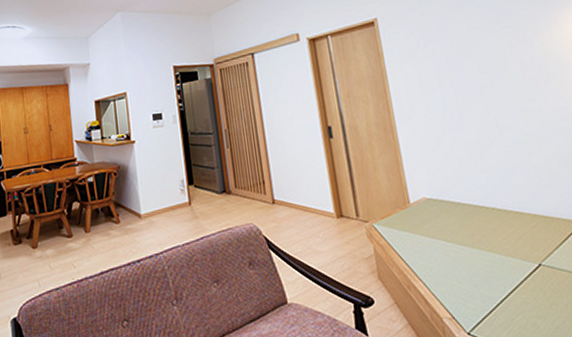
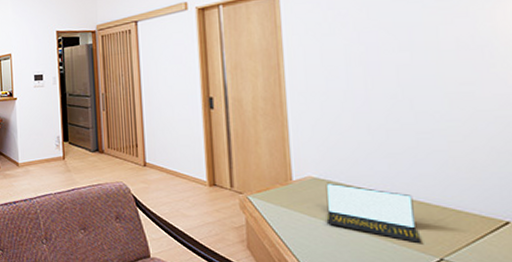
laptop: none [439,202,522,253] -> present [326,182,422,244]

